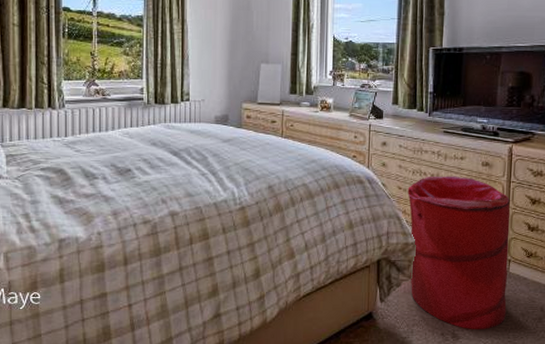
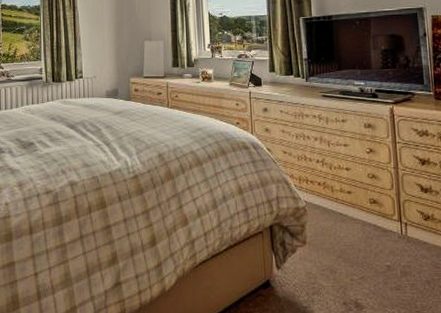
laundry hamper: present [408,176,510,330] -> none [293,138,410,299]

